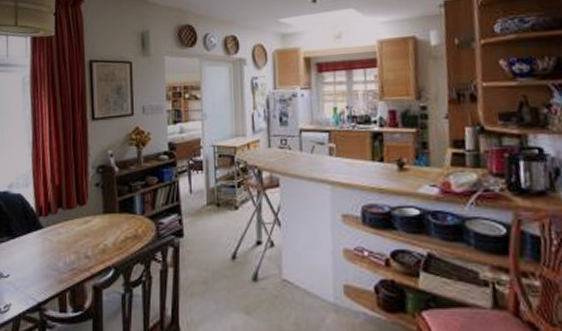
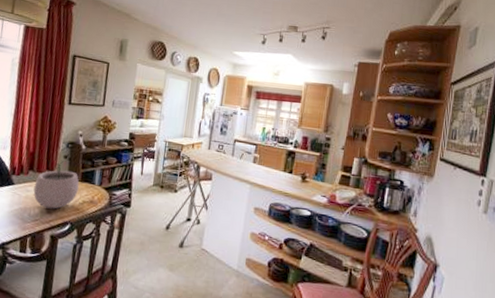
plant pot: none [66,191,118,252] -> present [33,161,79,209]

